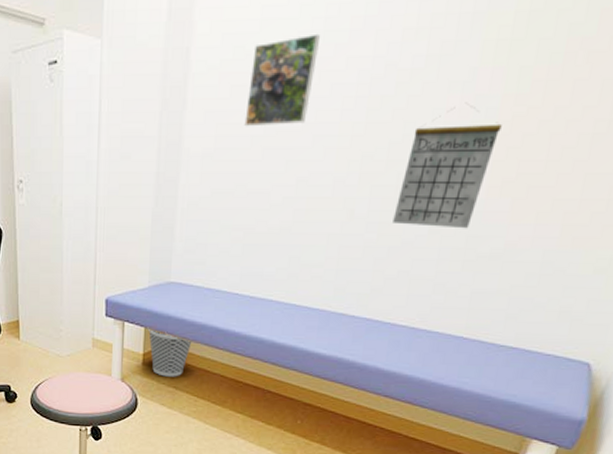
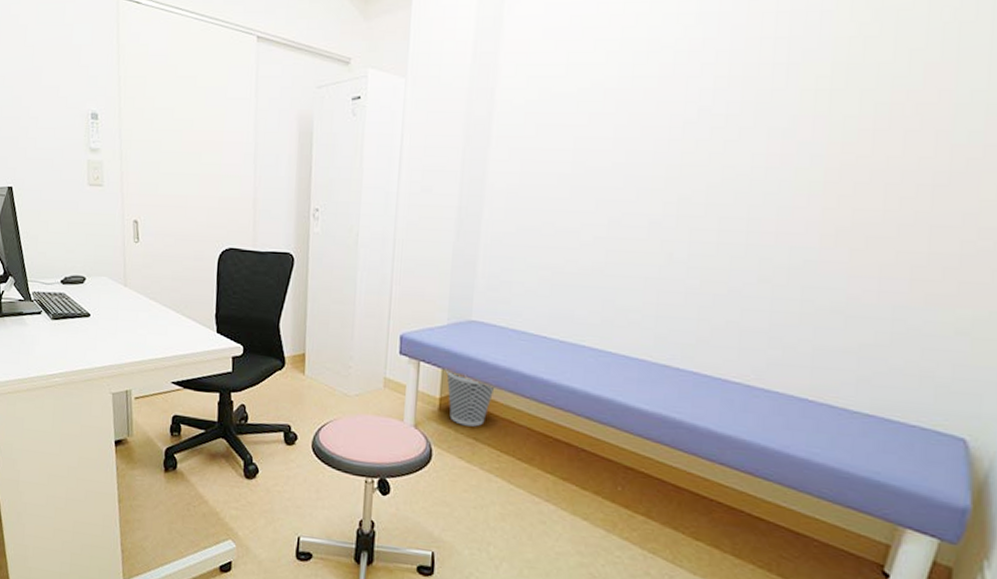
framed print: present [244,33,320,127] -> none [551,78,628,165]
calendar: present [393,105,502,229] -> none [716,152,830,279]

